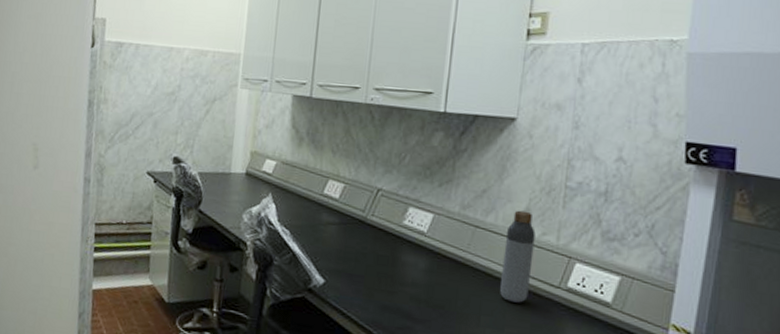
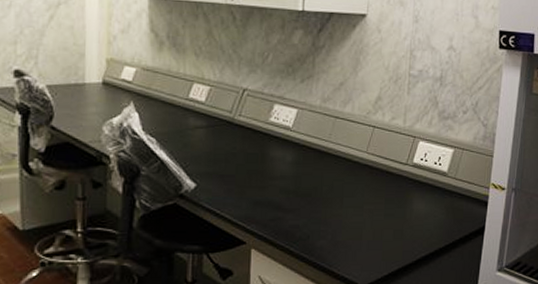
bottle: present [500,210,536,303] -> none [359,99,386,182]

